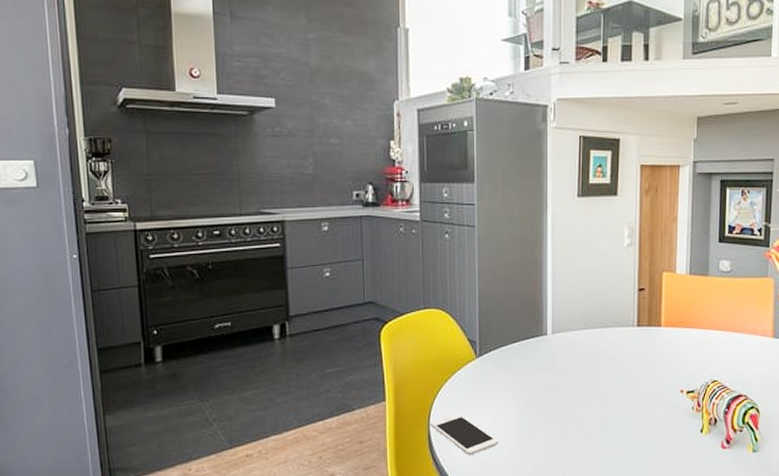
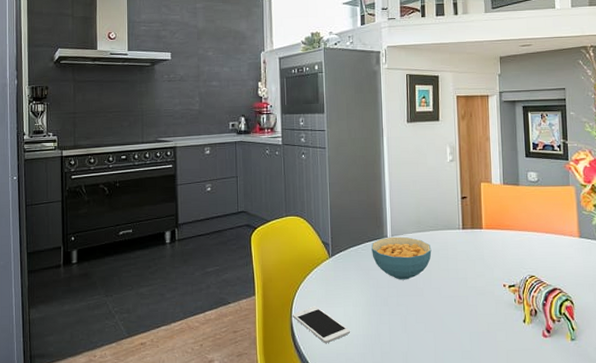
cereal bowl: none [528,334,599,384] -> present [372,236,432,280]

